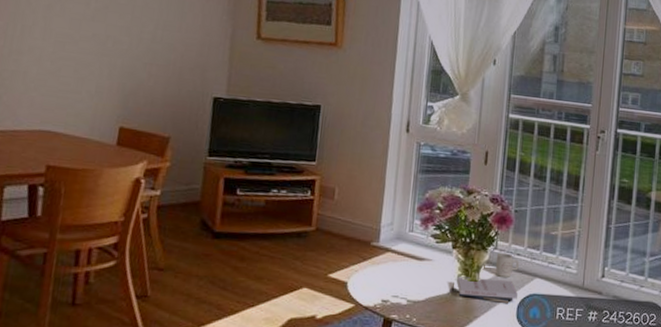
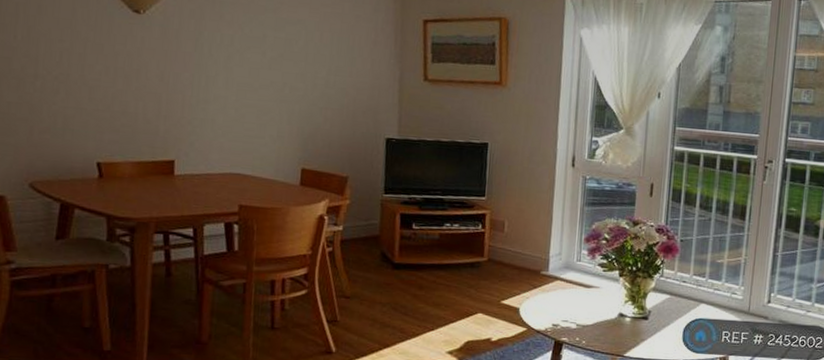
books: present [457,276,518,304] -> none [624,302,684,328]
mug: present [495,252,519,277] -> none [661,280,685,303]

